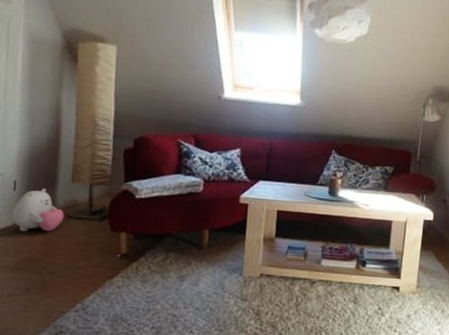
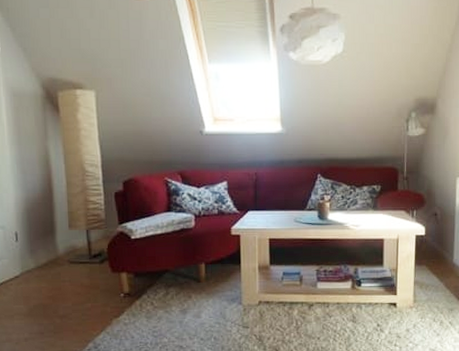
plush toy: present [11,188,64,232] -> none [17,236,66,280]

